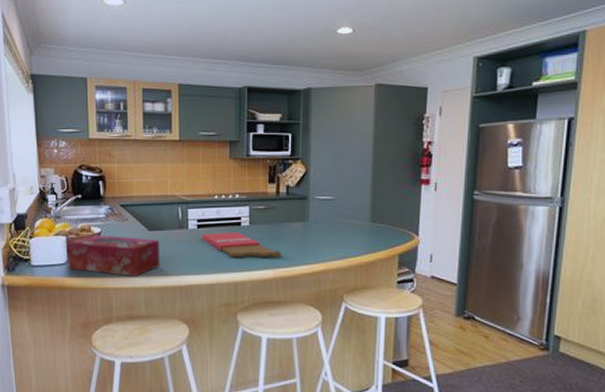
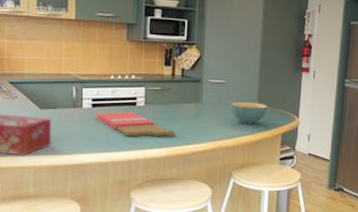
cereal bowl: none [340,219,381,244] -> present [231,101,267,125]

